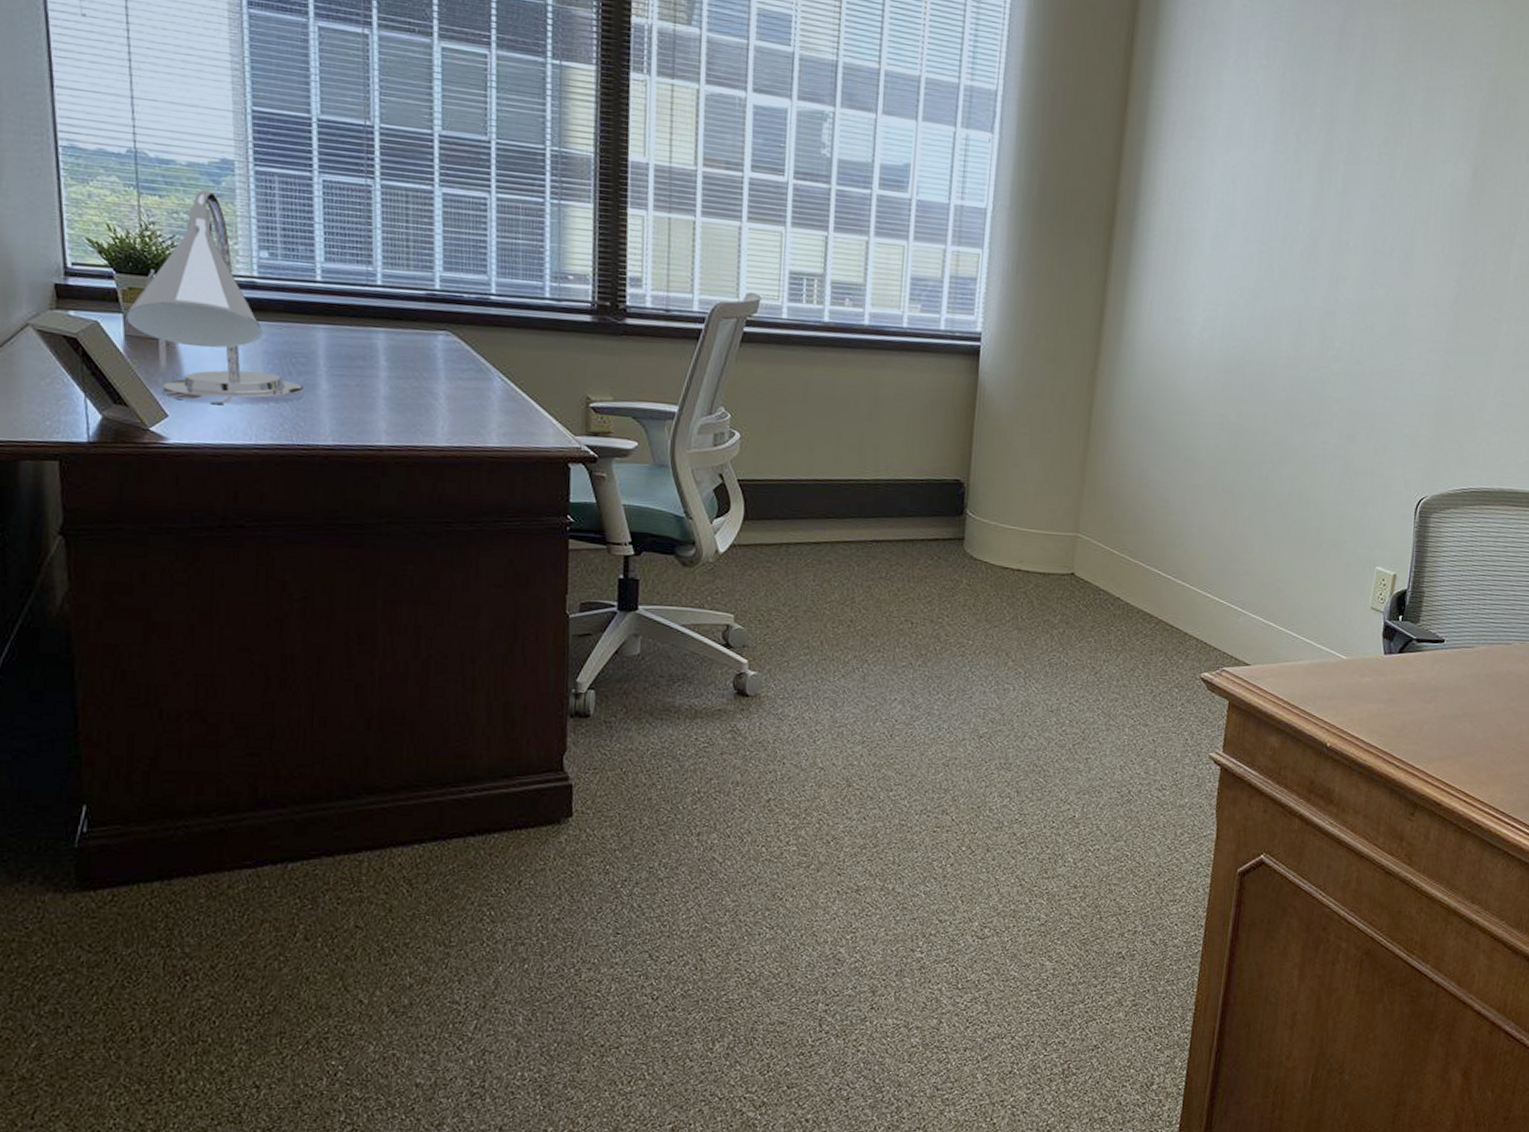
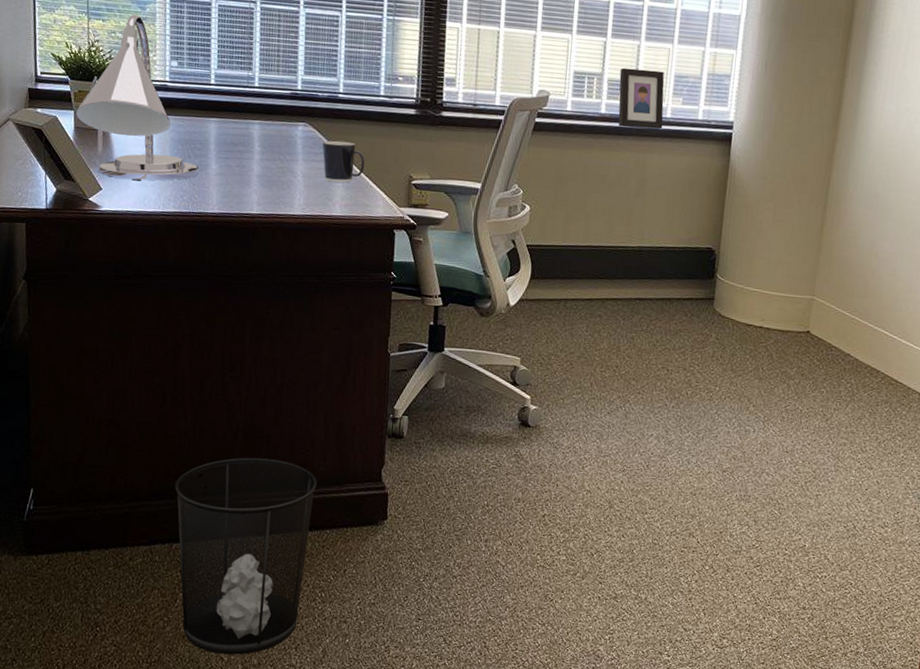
waste bin: none [287,750,480,996] -> present [174,457,318,655]
mug: none [470,353,529,407] -> present [322,140,365,183]
picture frame: none [845,268,899,341] -> present [618,68,665,129]

